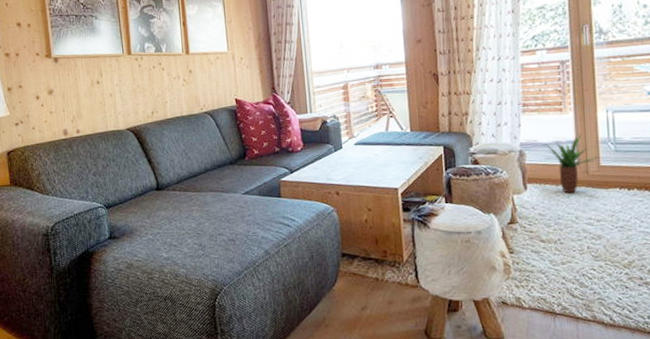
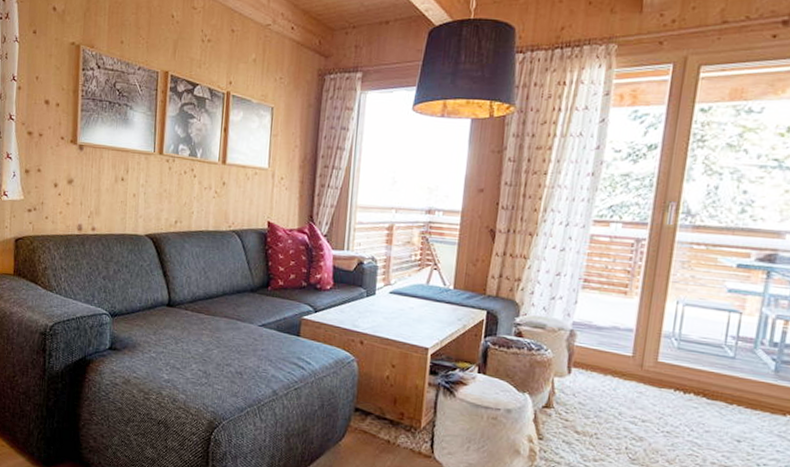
potted plant: present [544,133,600,194] -> none [599,323,659,387]

